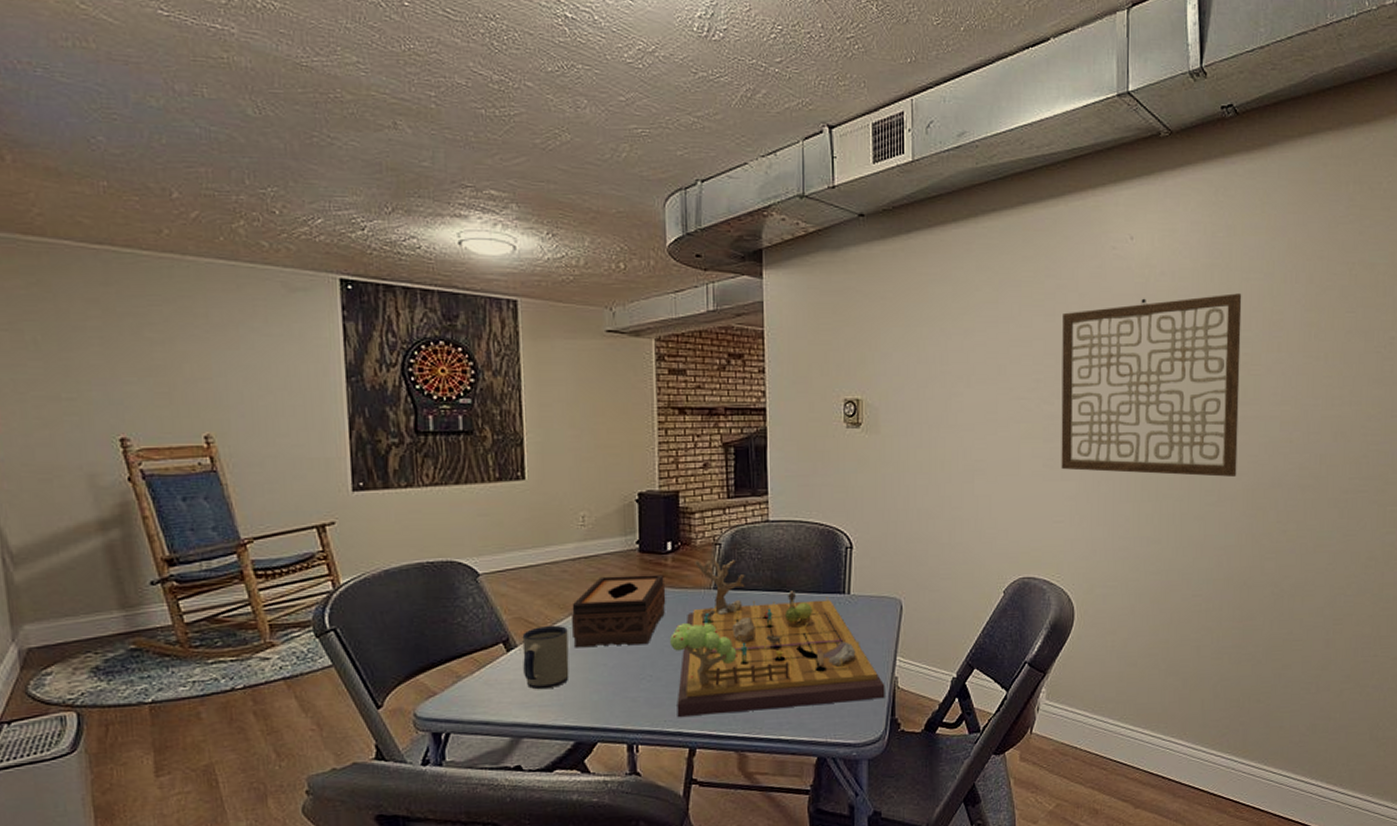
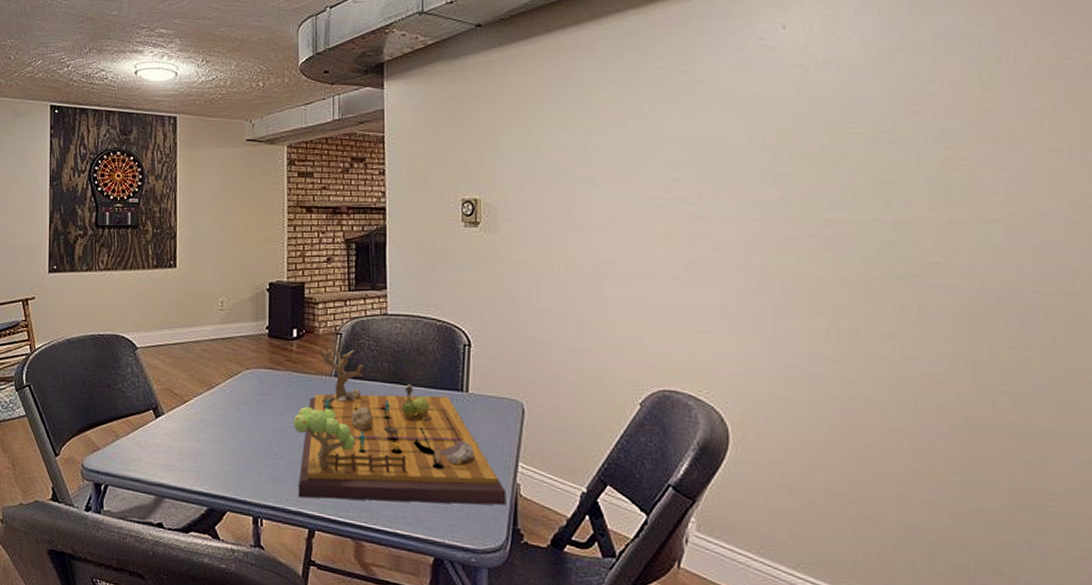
mug: present [522,625,569,690] -> none [168,397,206,456]
tissue box: present [572,574,666,648] -> none [210,357,291,424]
wall art: present [1061,293,1242,477] -> none [702,79,945,290]

